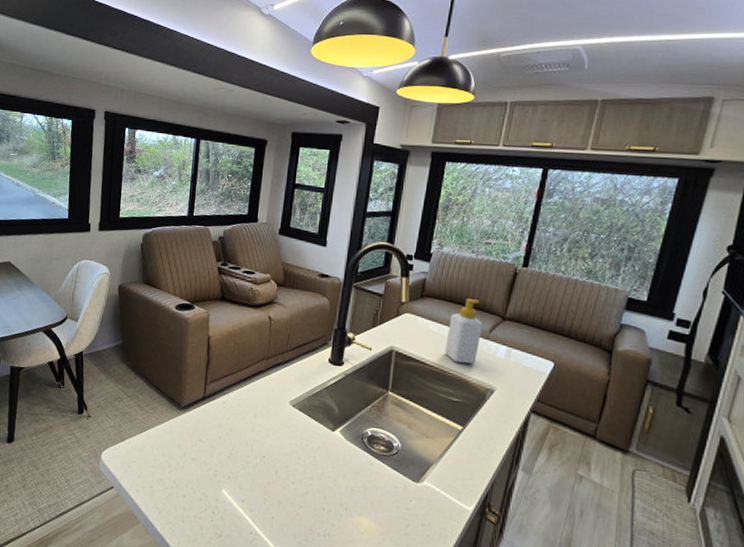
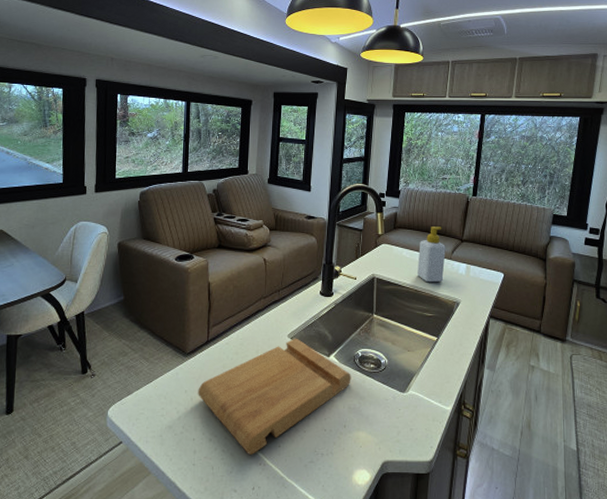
cutting board: none [191,406,358,522] -> present [198,338,351,454]

